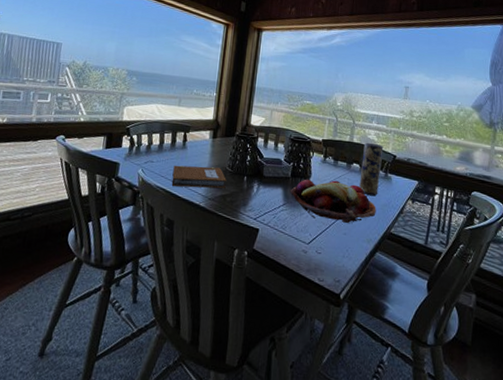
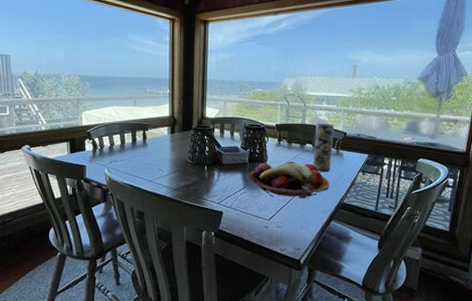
notebook: present [171,165,227,189] -> none [137,161,188,181]

